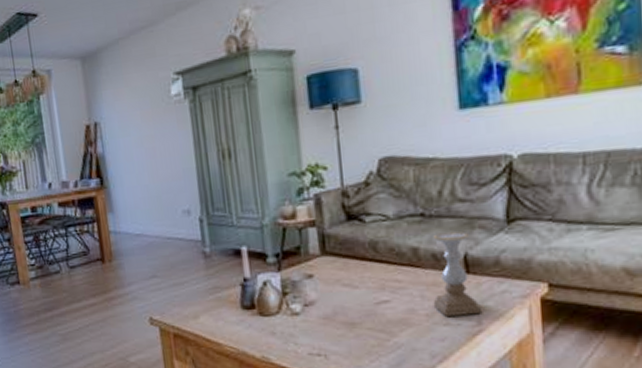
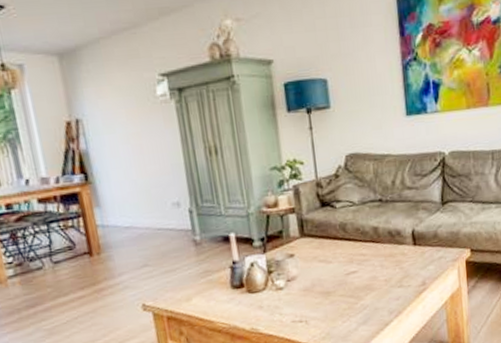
candle holder: present [432,231,481,316] -> none [388,212,425,280]

